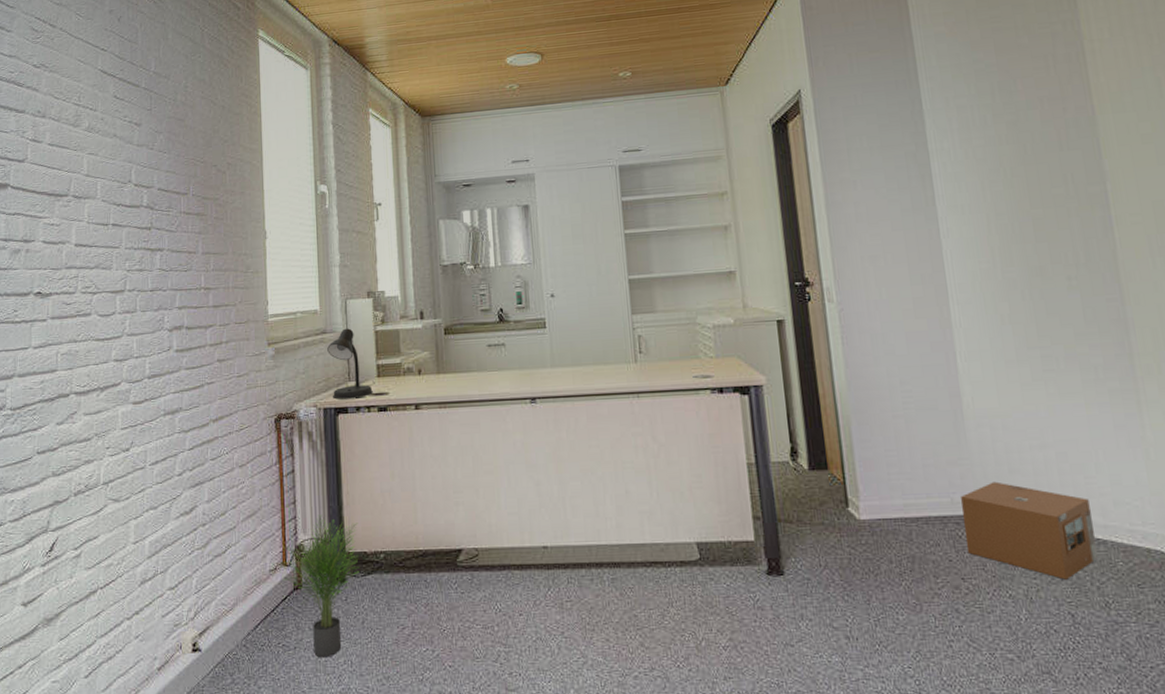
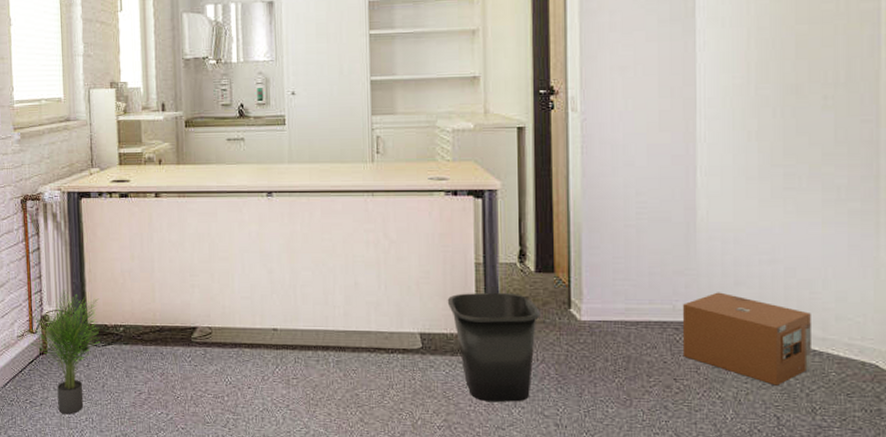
desk lamp: present [327,328,375,401] -> none [71,117,117,186]
waste bin: none [722,493,819,615] -> present [447,292,540,402]

